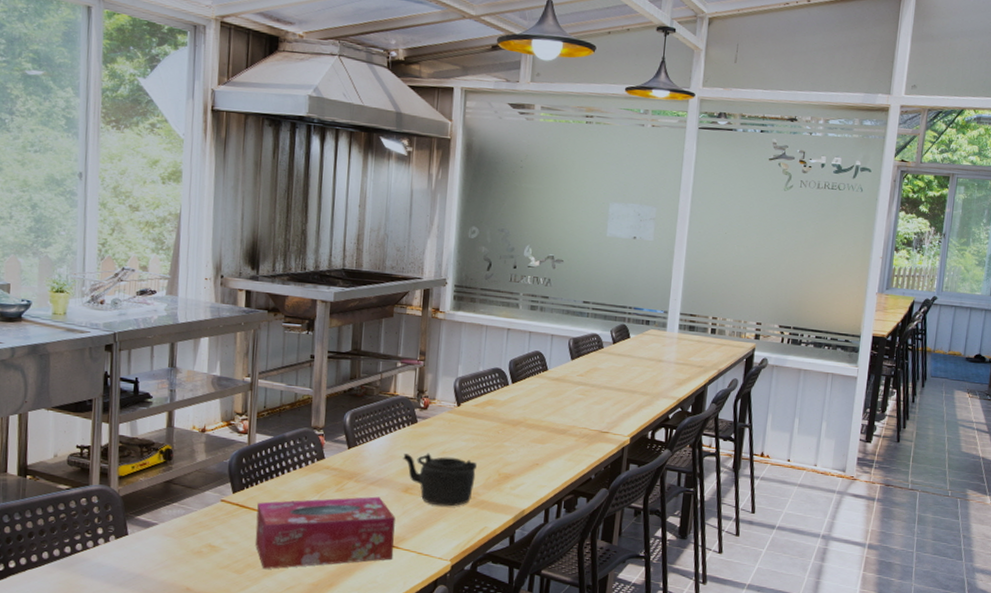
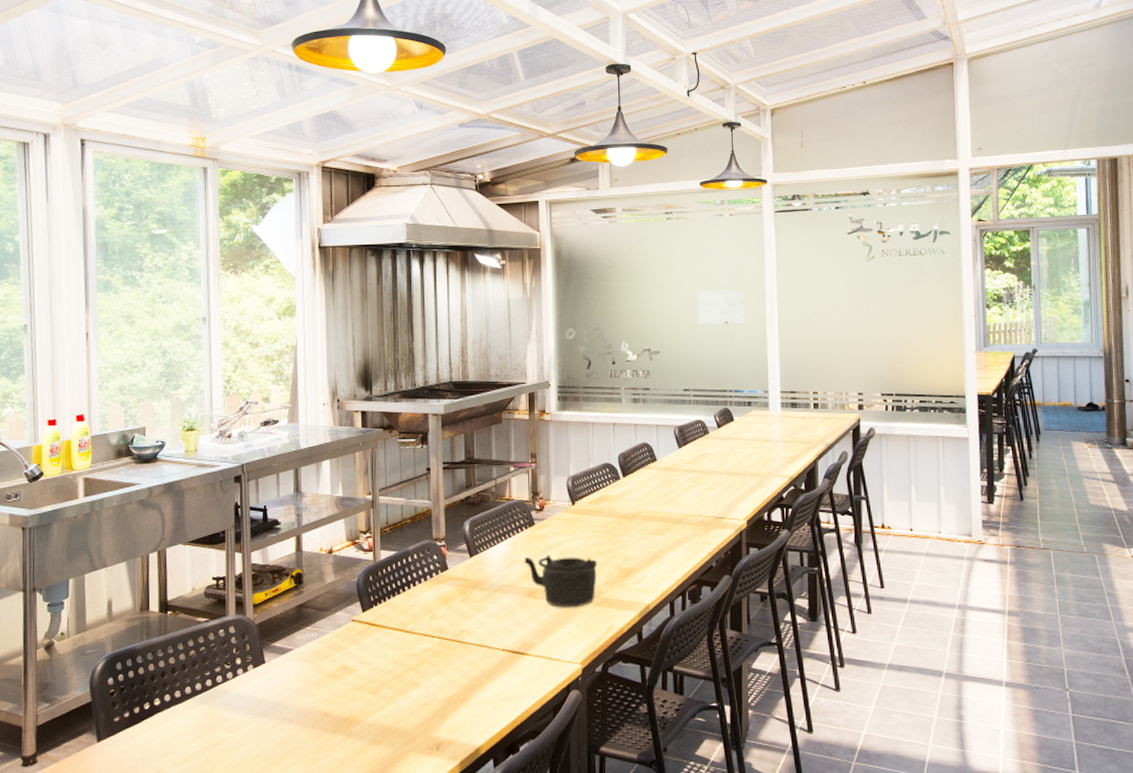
tissue box: present [255,496,396,570] -> none [387,603,524,688]

